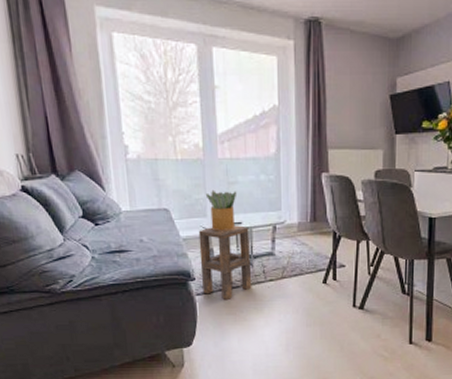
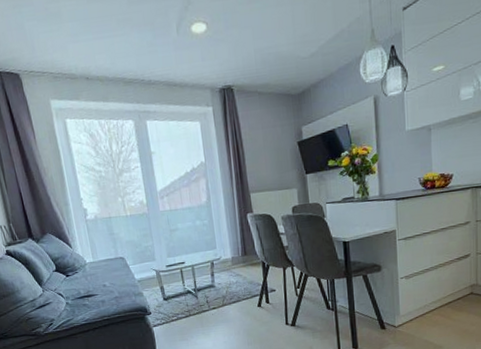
side table: present [198,225,252,299] -> none [150,265,199,328]
potted plant: present [205,189,237,231] -> none [152,236,179,272]

